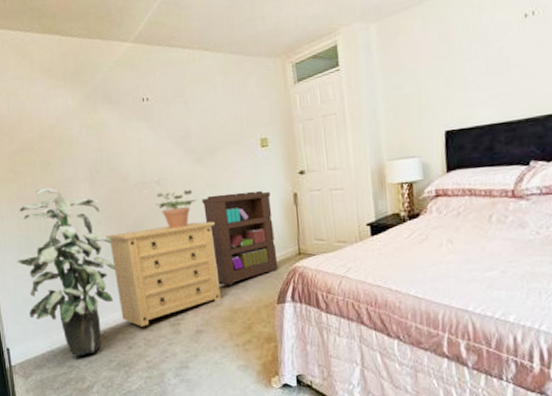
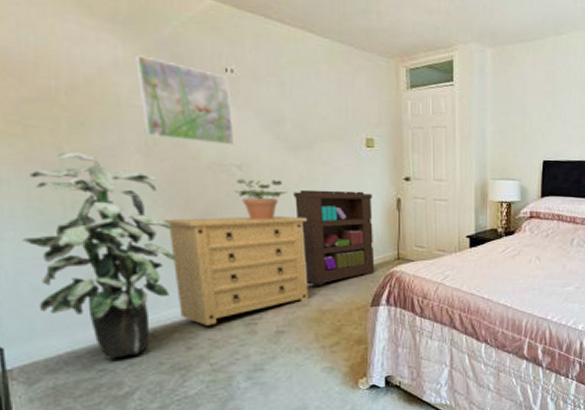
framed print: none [80,101,154,167] -> present [135,55,235,145]

